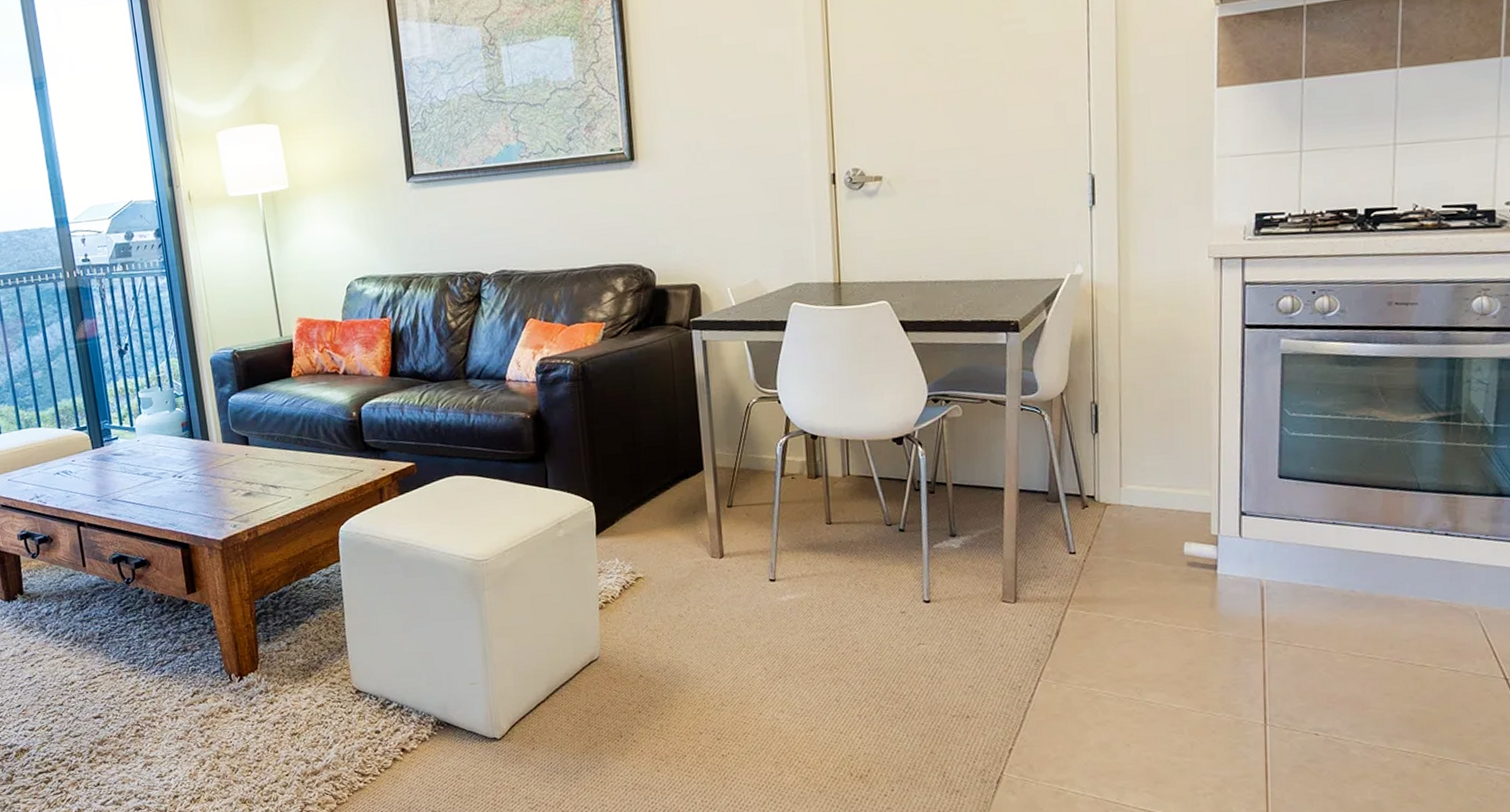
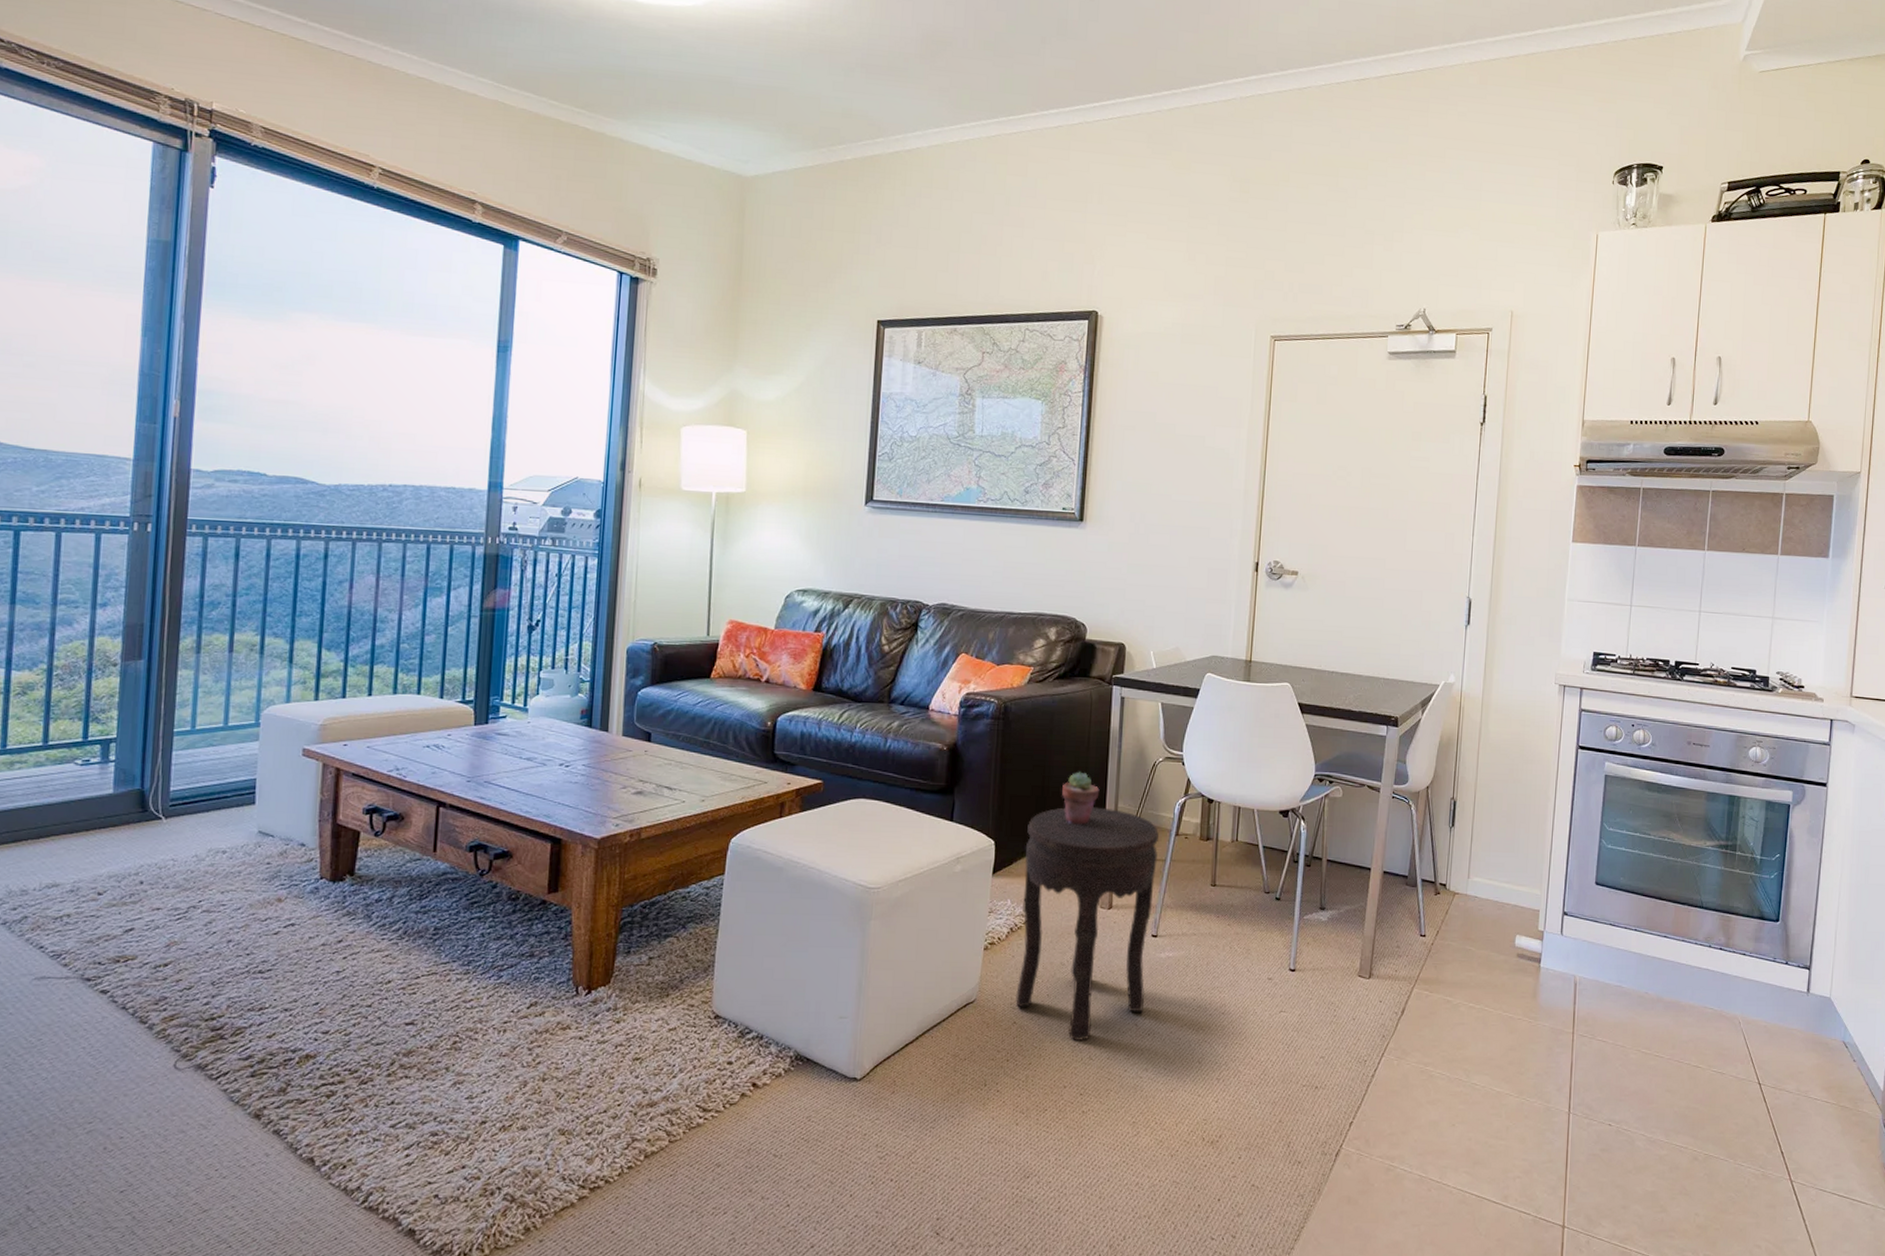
side table: none [624,457,772,689] -> present [1016,807,1160,1040]
potted succulent: none [654,423,694,477] -> present [1062,771,1100,825]

